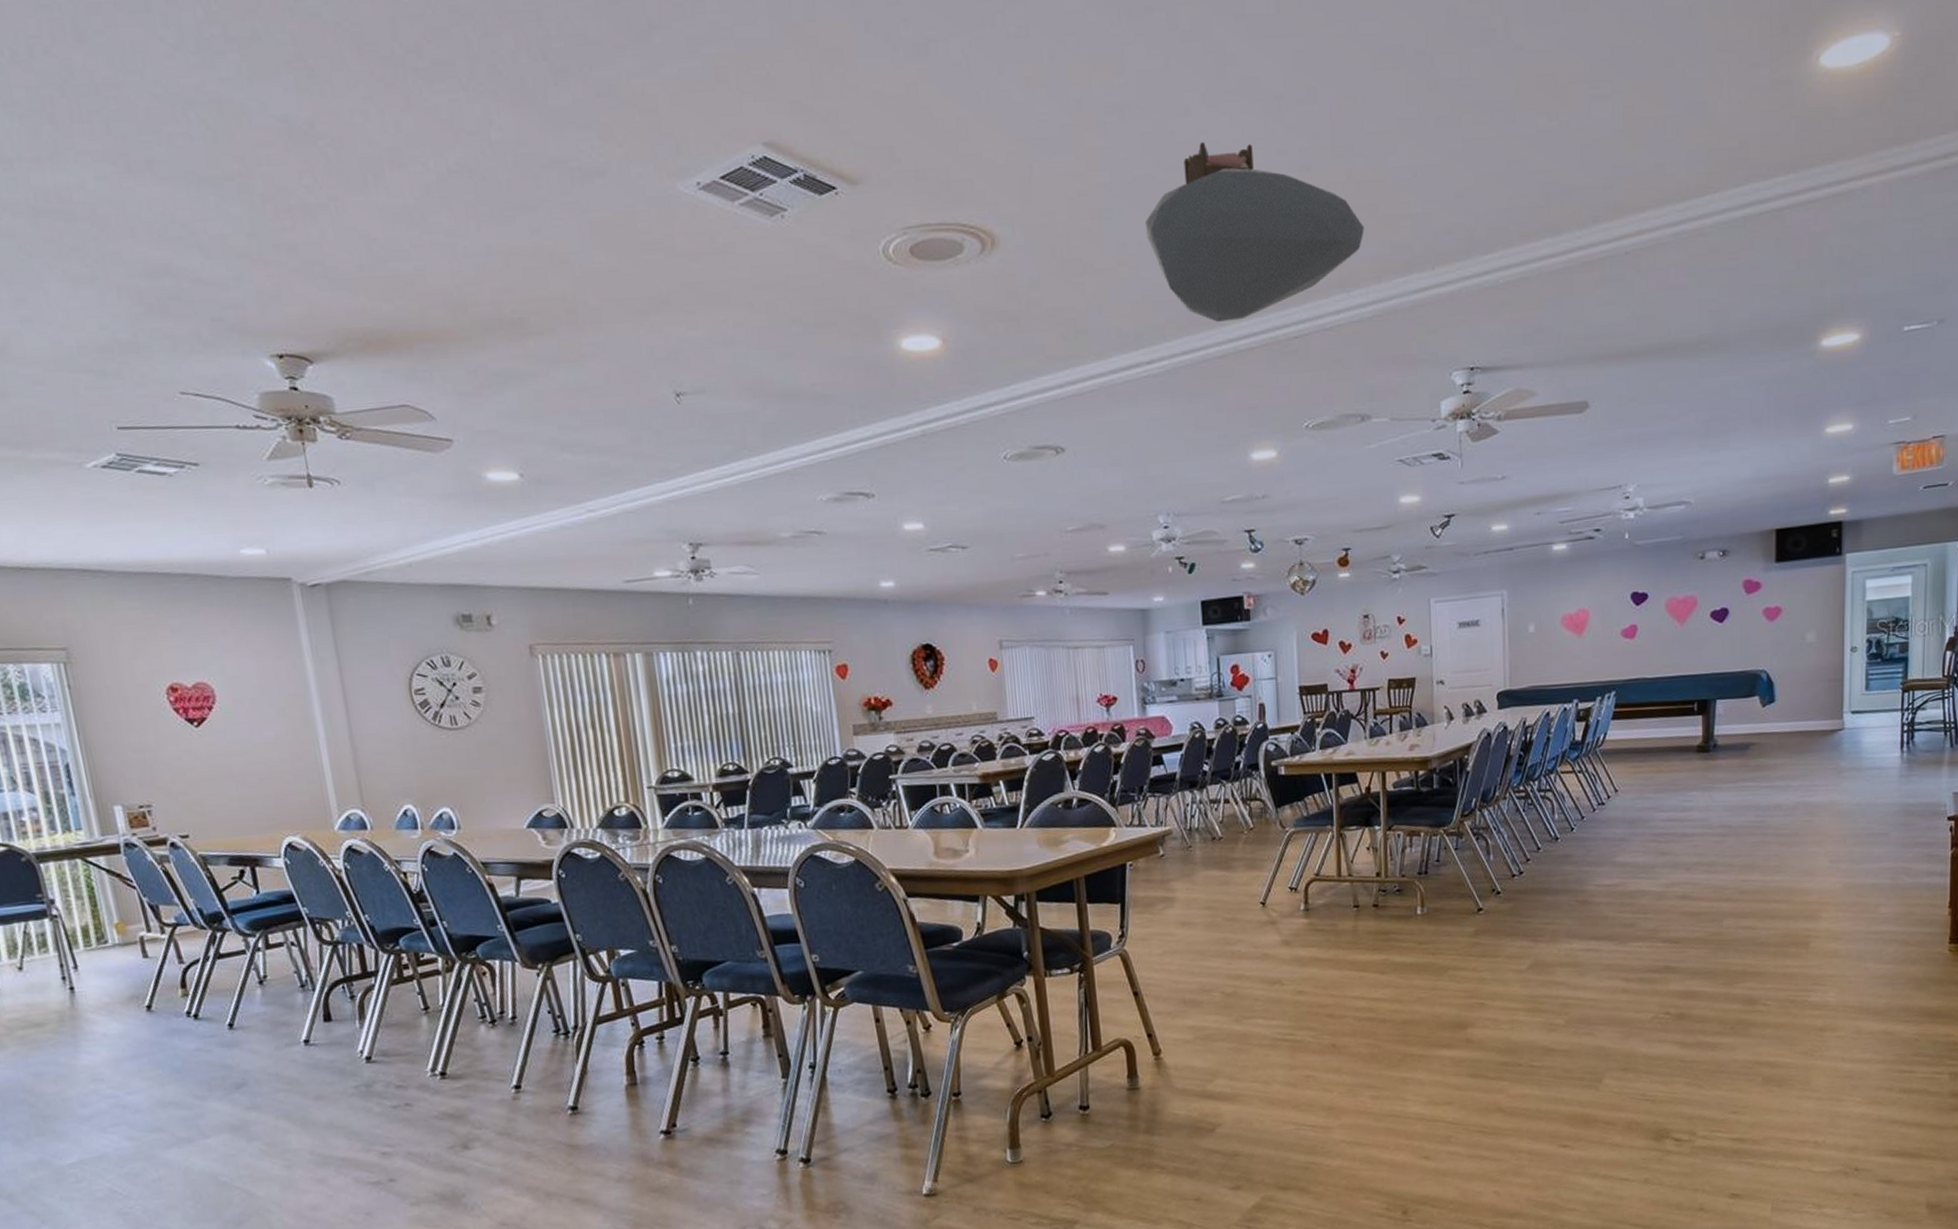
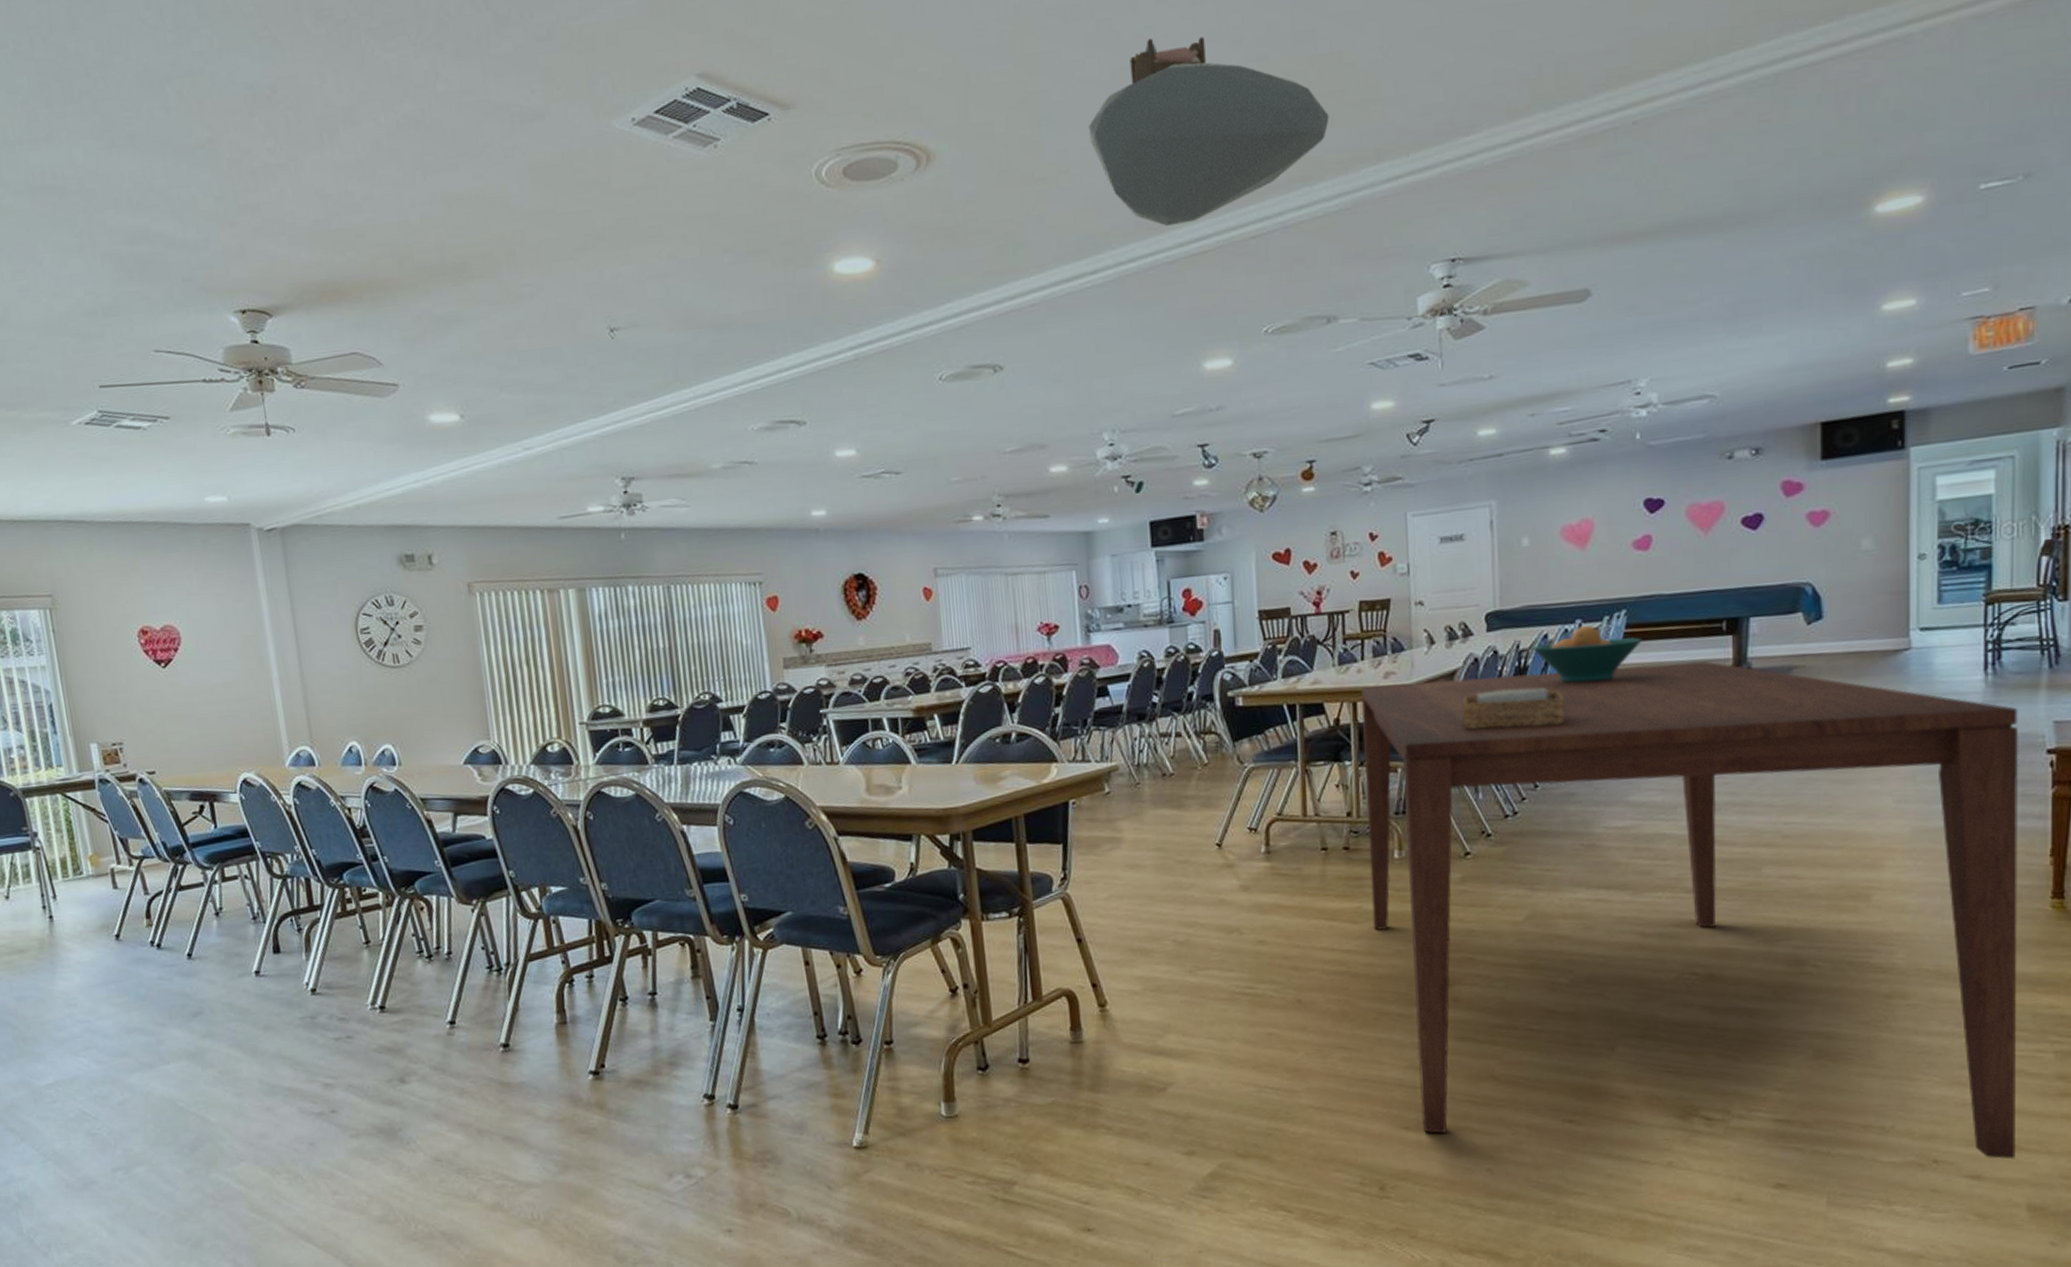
dining table: none [1389,738,1927,1166] -> present [1361,661,2019,1160]
napkin holder: none [1476,760,1564,798] -> present [1462,687,1566,730]
fruit bowl: none [1536,705,1628,756] -> present [1532,625,1642,683]

